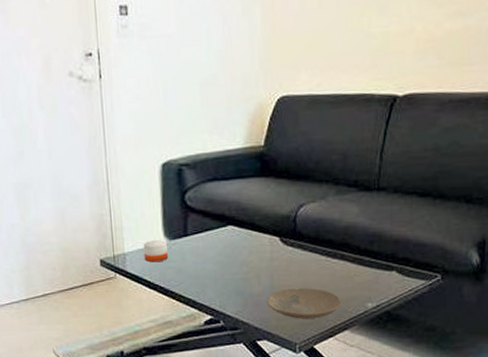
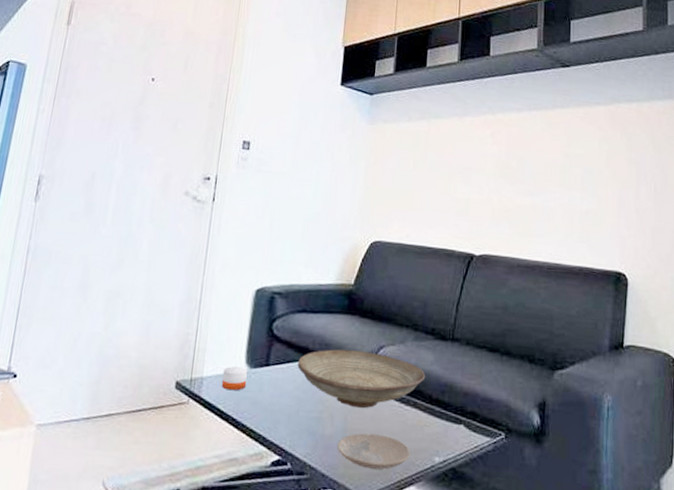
decorative bowl: none [216,211,352,265] -> present [297,349,426,408]

